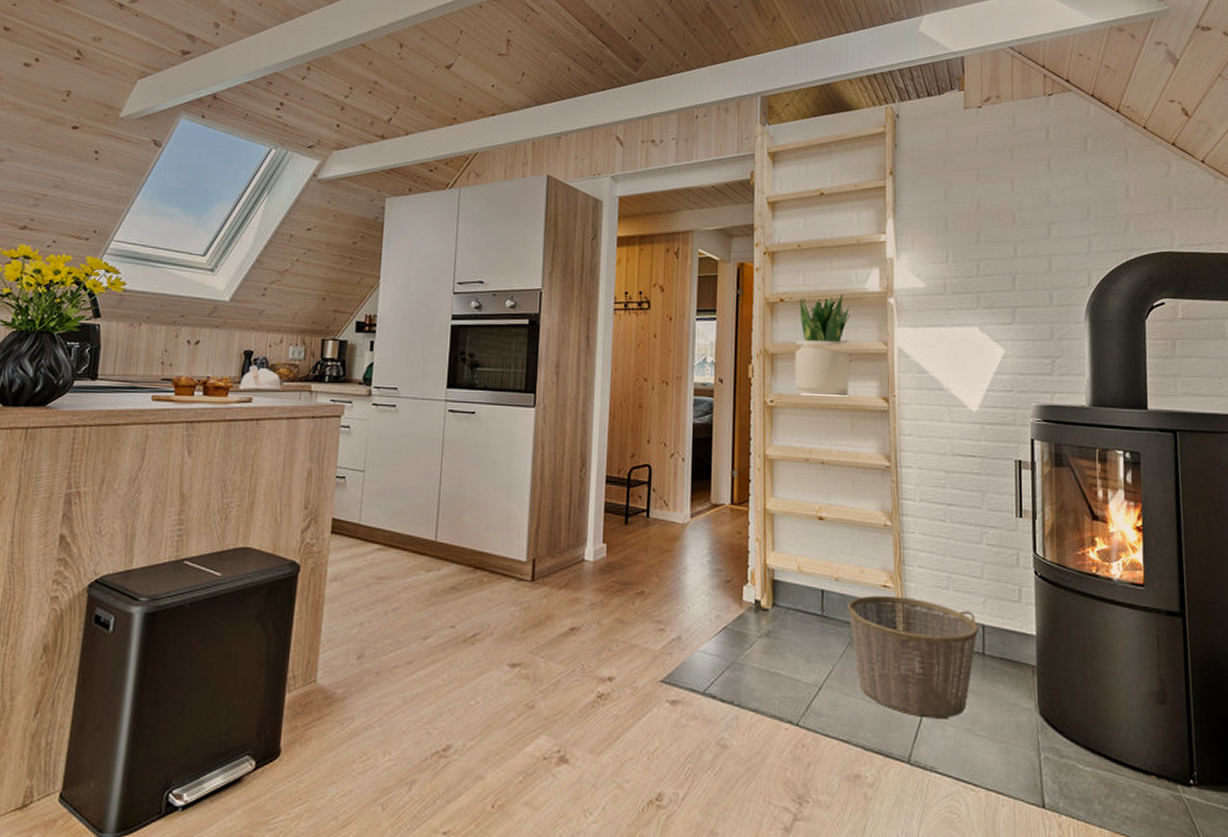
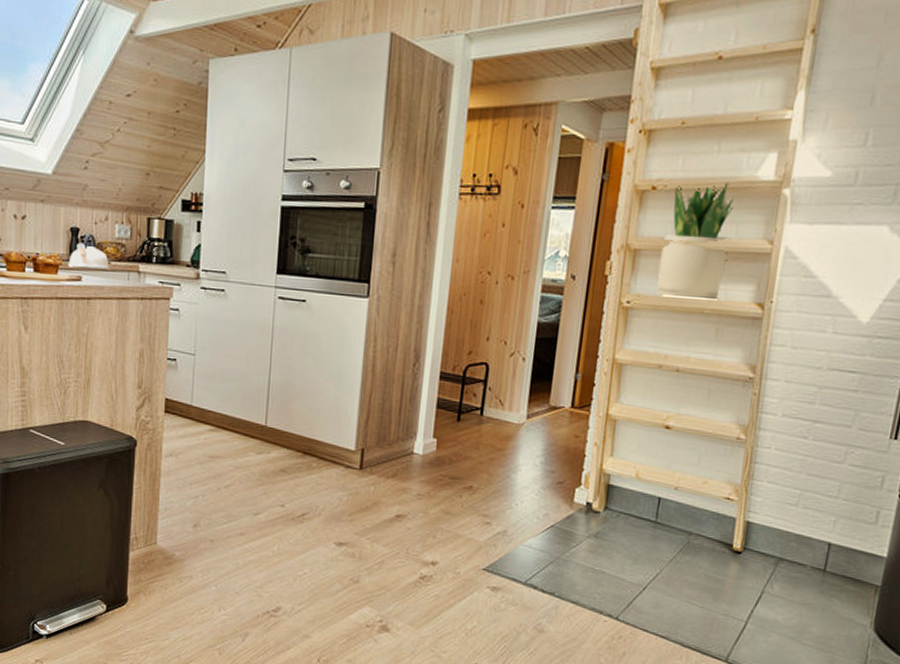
basket: present [848,596,978,718] -> none [684,506,824,626]

